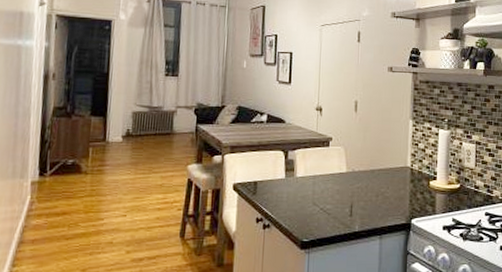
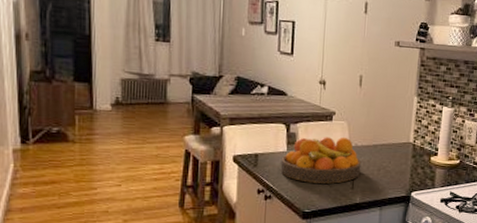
fruit bowl: none [279,162,359,211] -> present [280,137,362,184]

